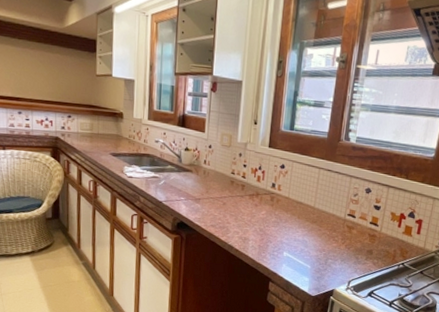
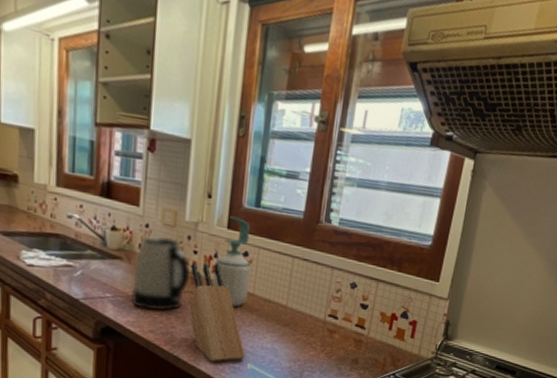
kettle: none [197,153,241,210] -> present [130,235,190,310]
knife block: none [239,173,282,250] -> present [188,261,246,362]
soap bottle: none [257,137,287,208] -> present [213,215,251,307]

